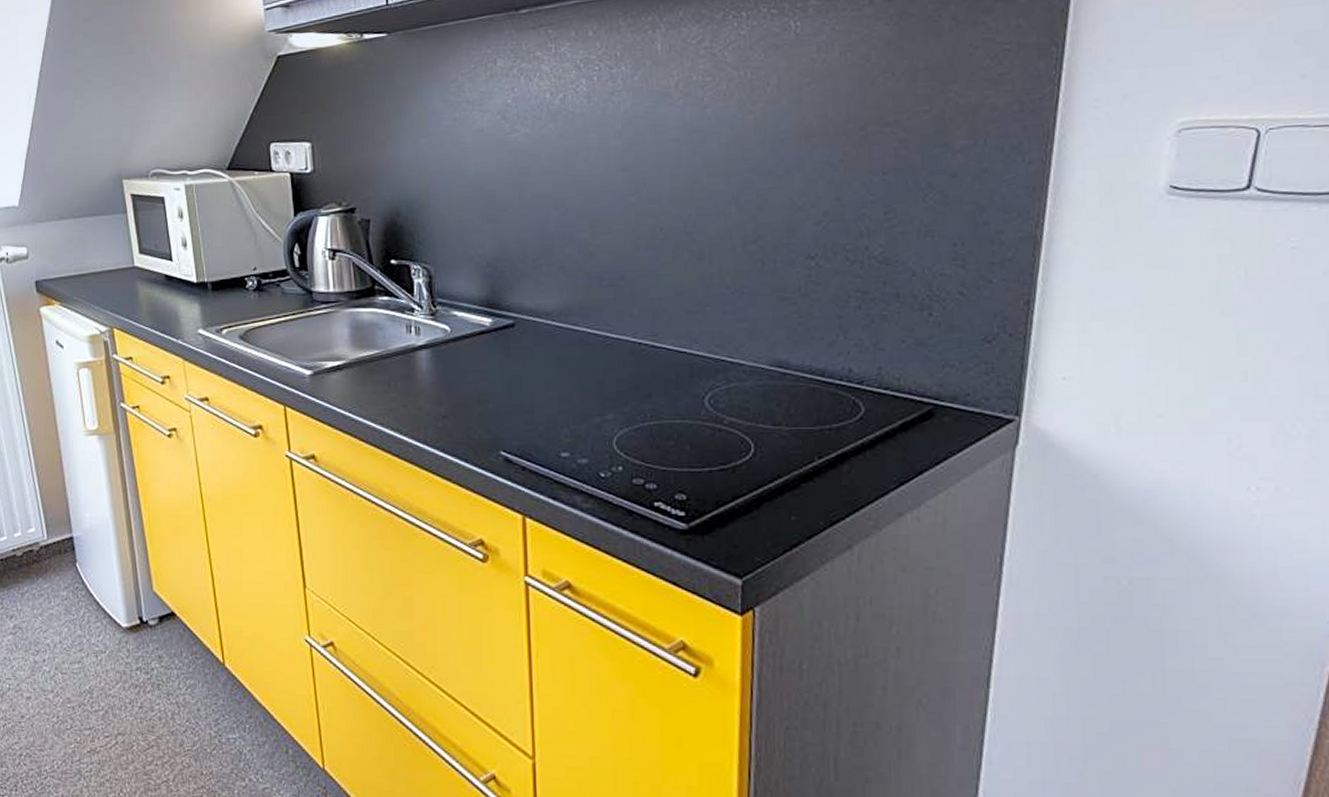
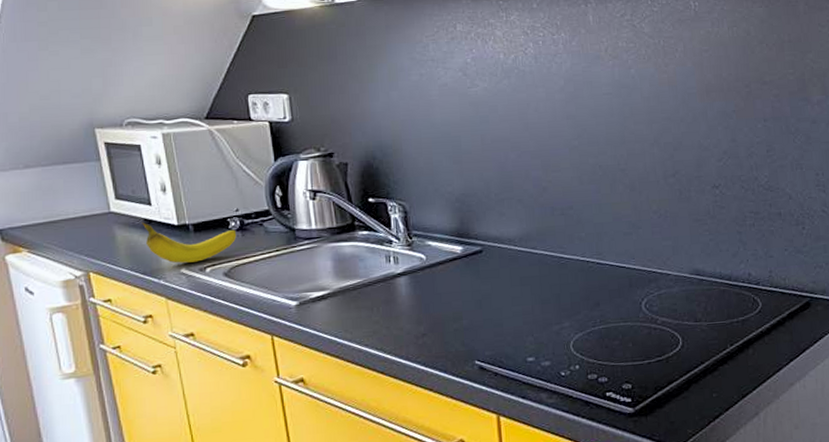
fruit: none [163,278,253,323] -> present [142,222,237,263]

